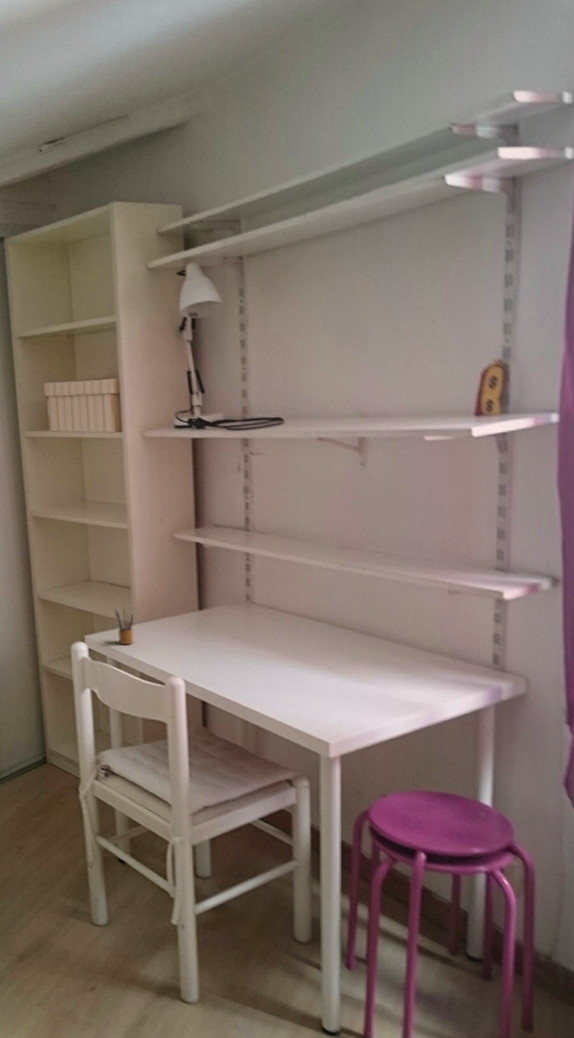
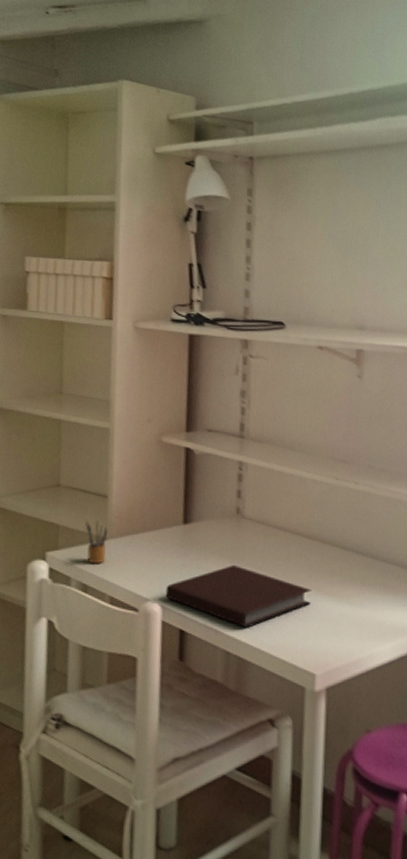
notebook: none [187,645,322,701] -> present [165,564,311,628]

